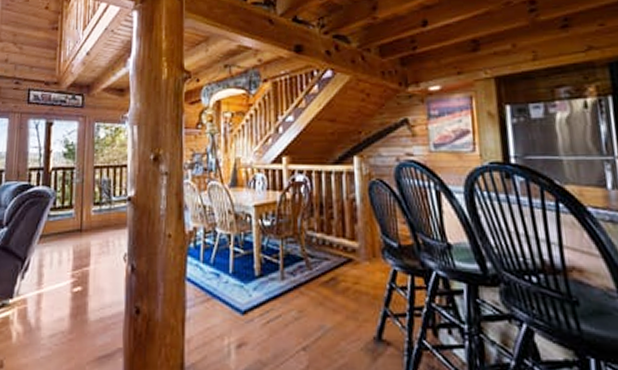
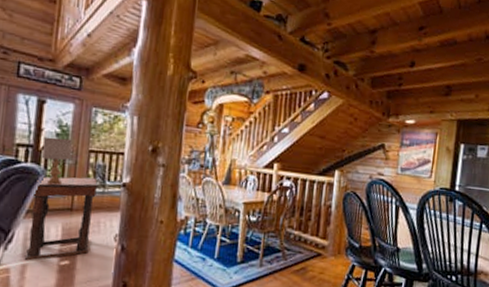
side table: none [39,195,104,290] -> present [24,176,98,261]
lamp: none [51,157,78,206] -> present [42,136,72,184]

